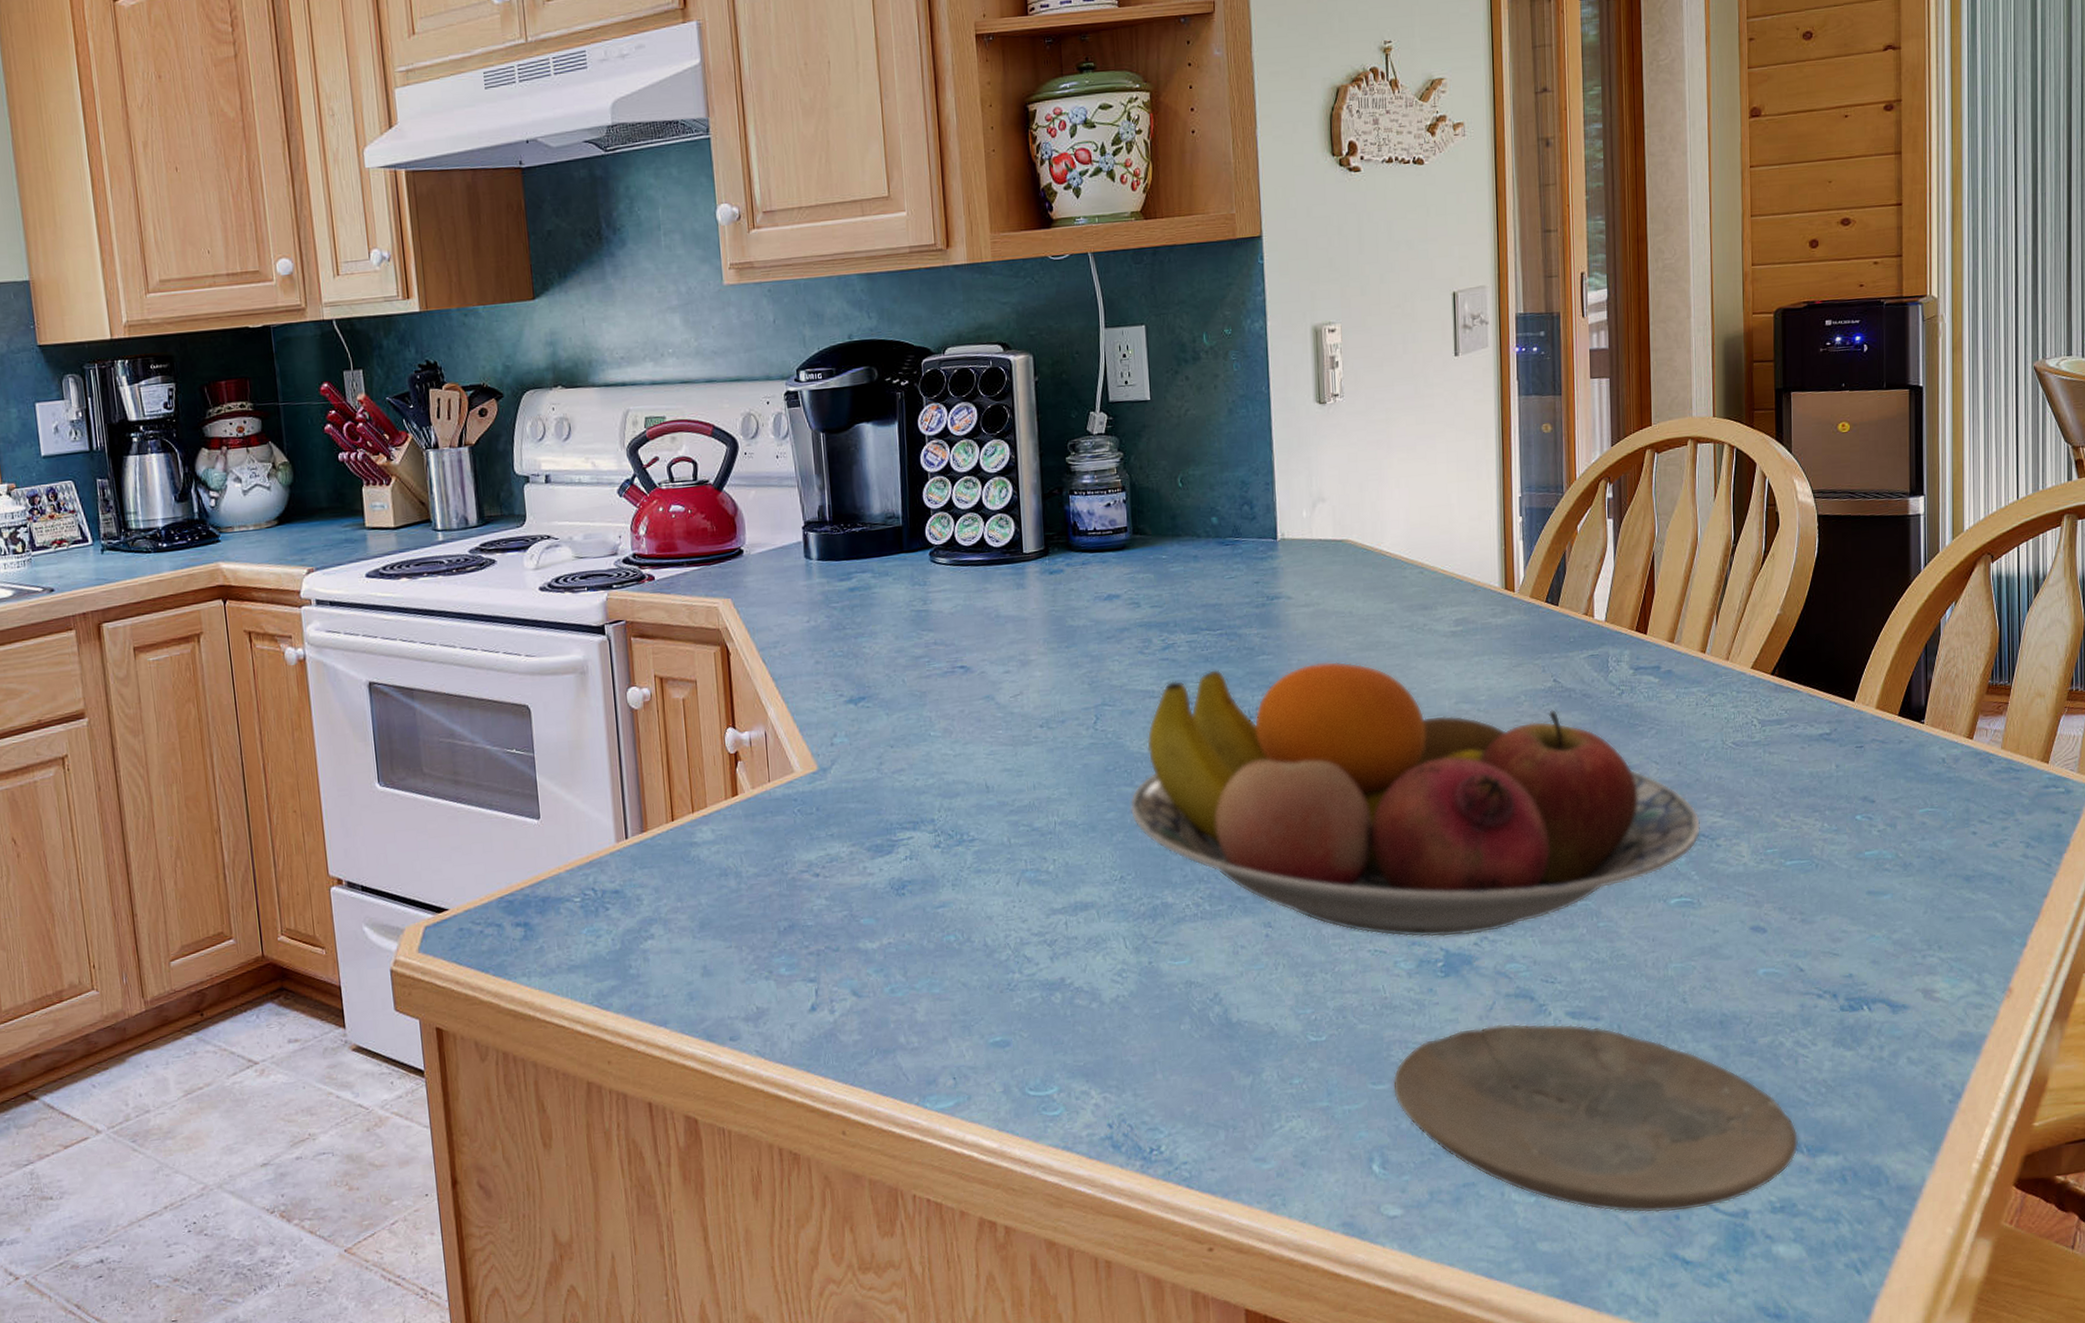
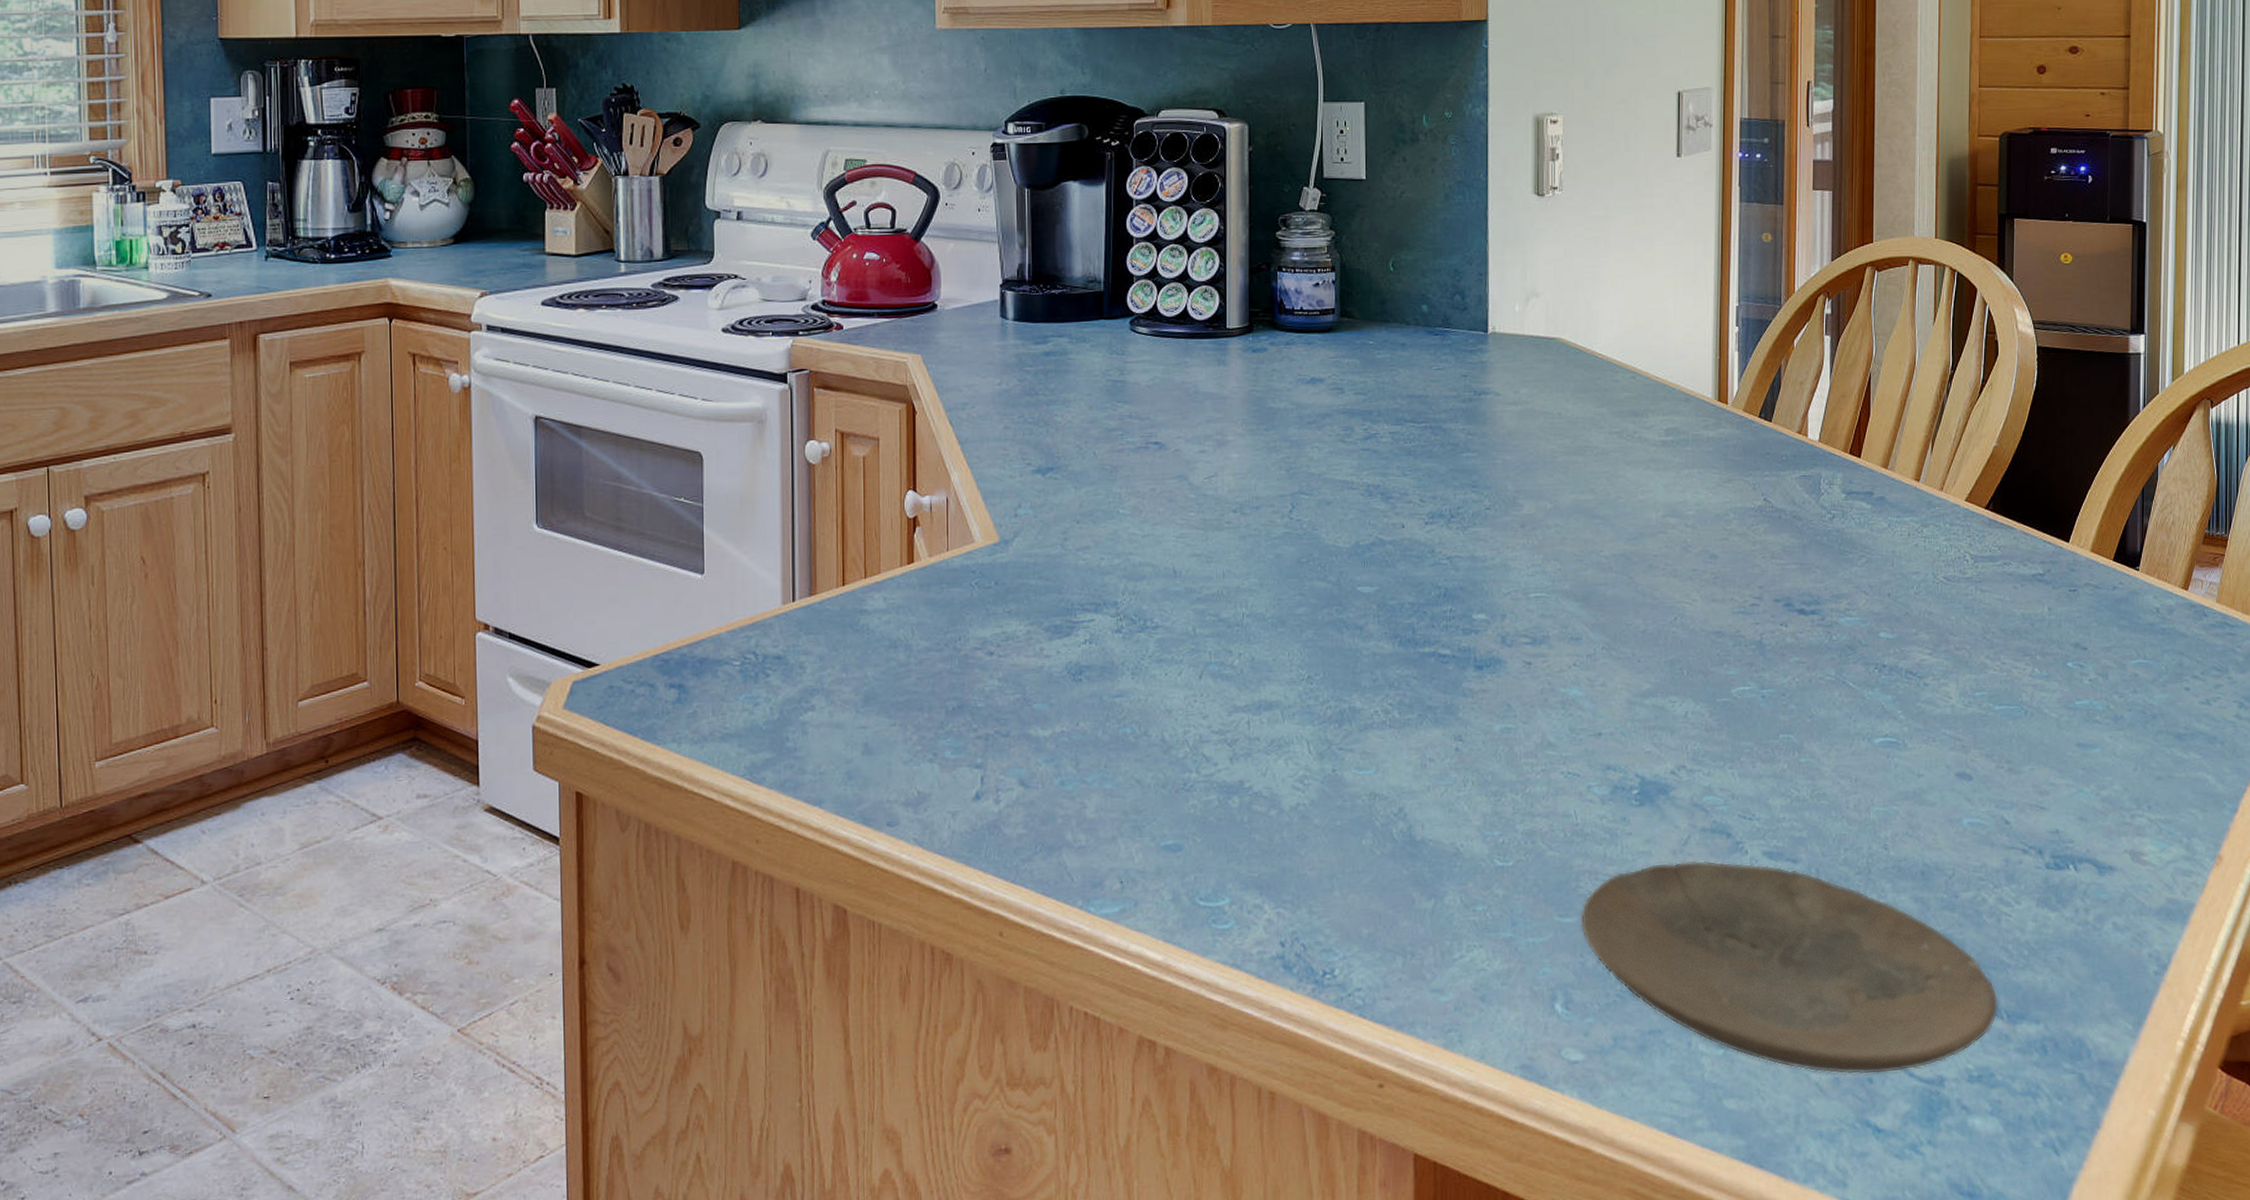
fruit bowl: present [1129,661,1701,938] -> none [1321,463,1909,764]

